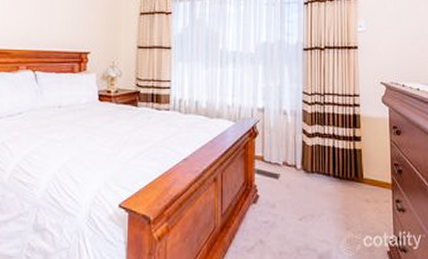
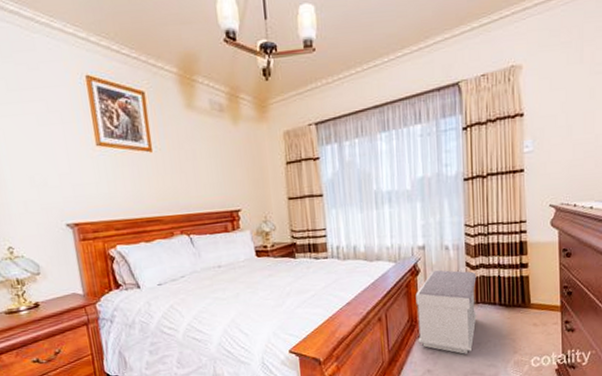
bench: none [252,134,312,226] -> present [415,270,477,354]

